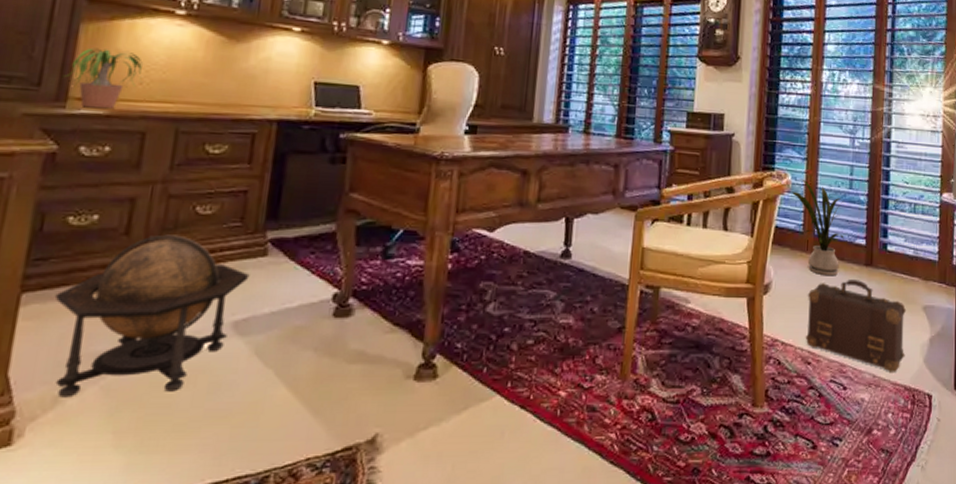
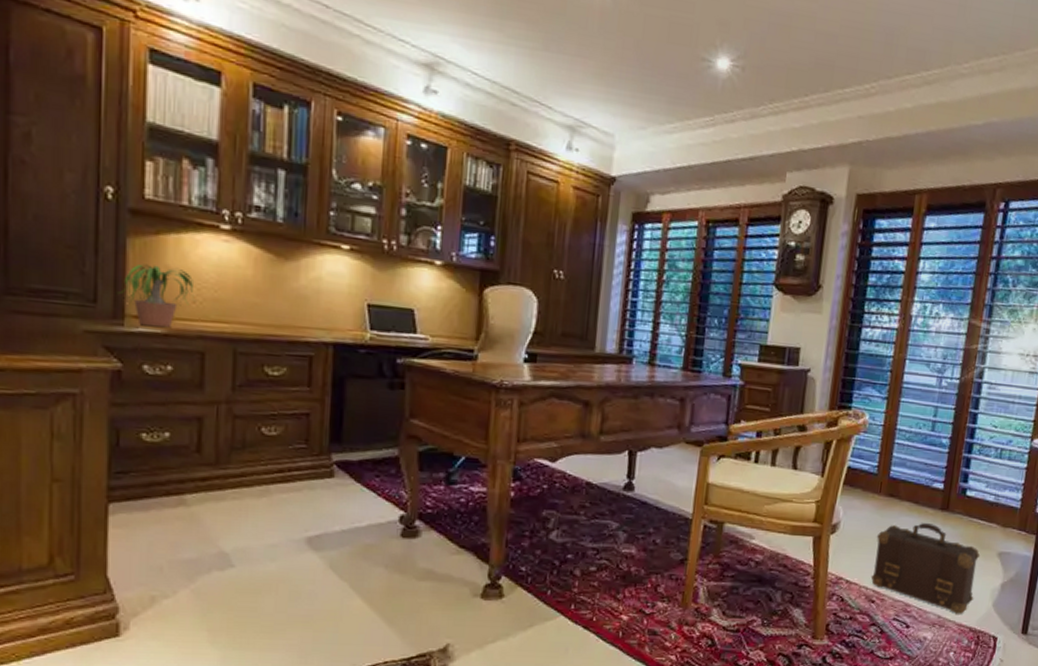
globe: present [54,234,250,398] -> none [139,453,319,598]
house plant: present [792,178,844,276] -> none [868,418,925,519]

